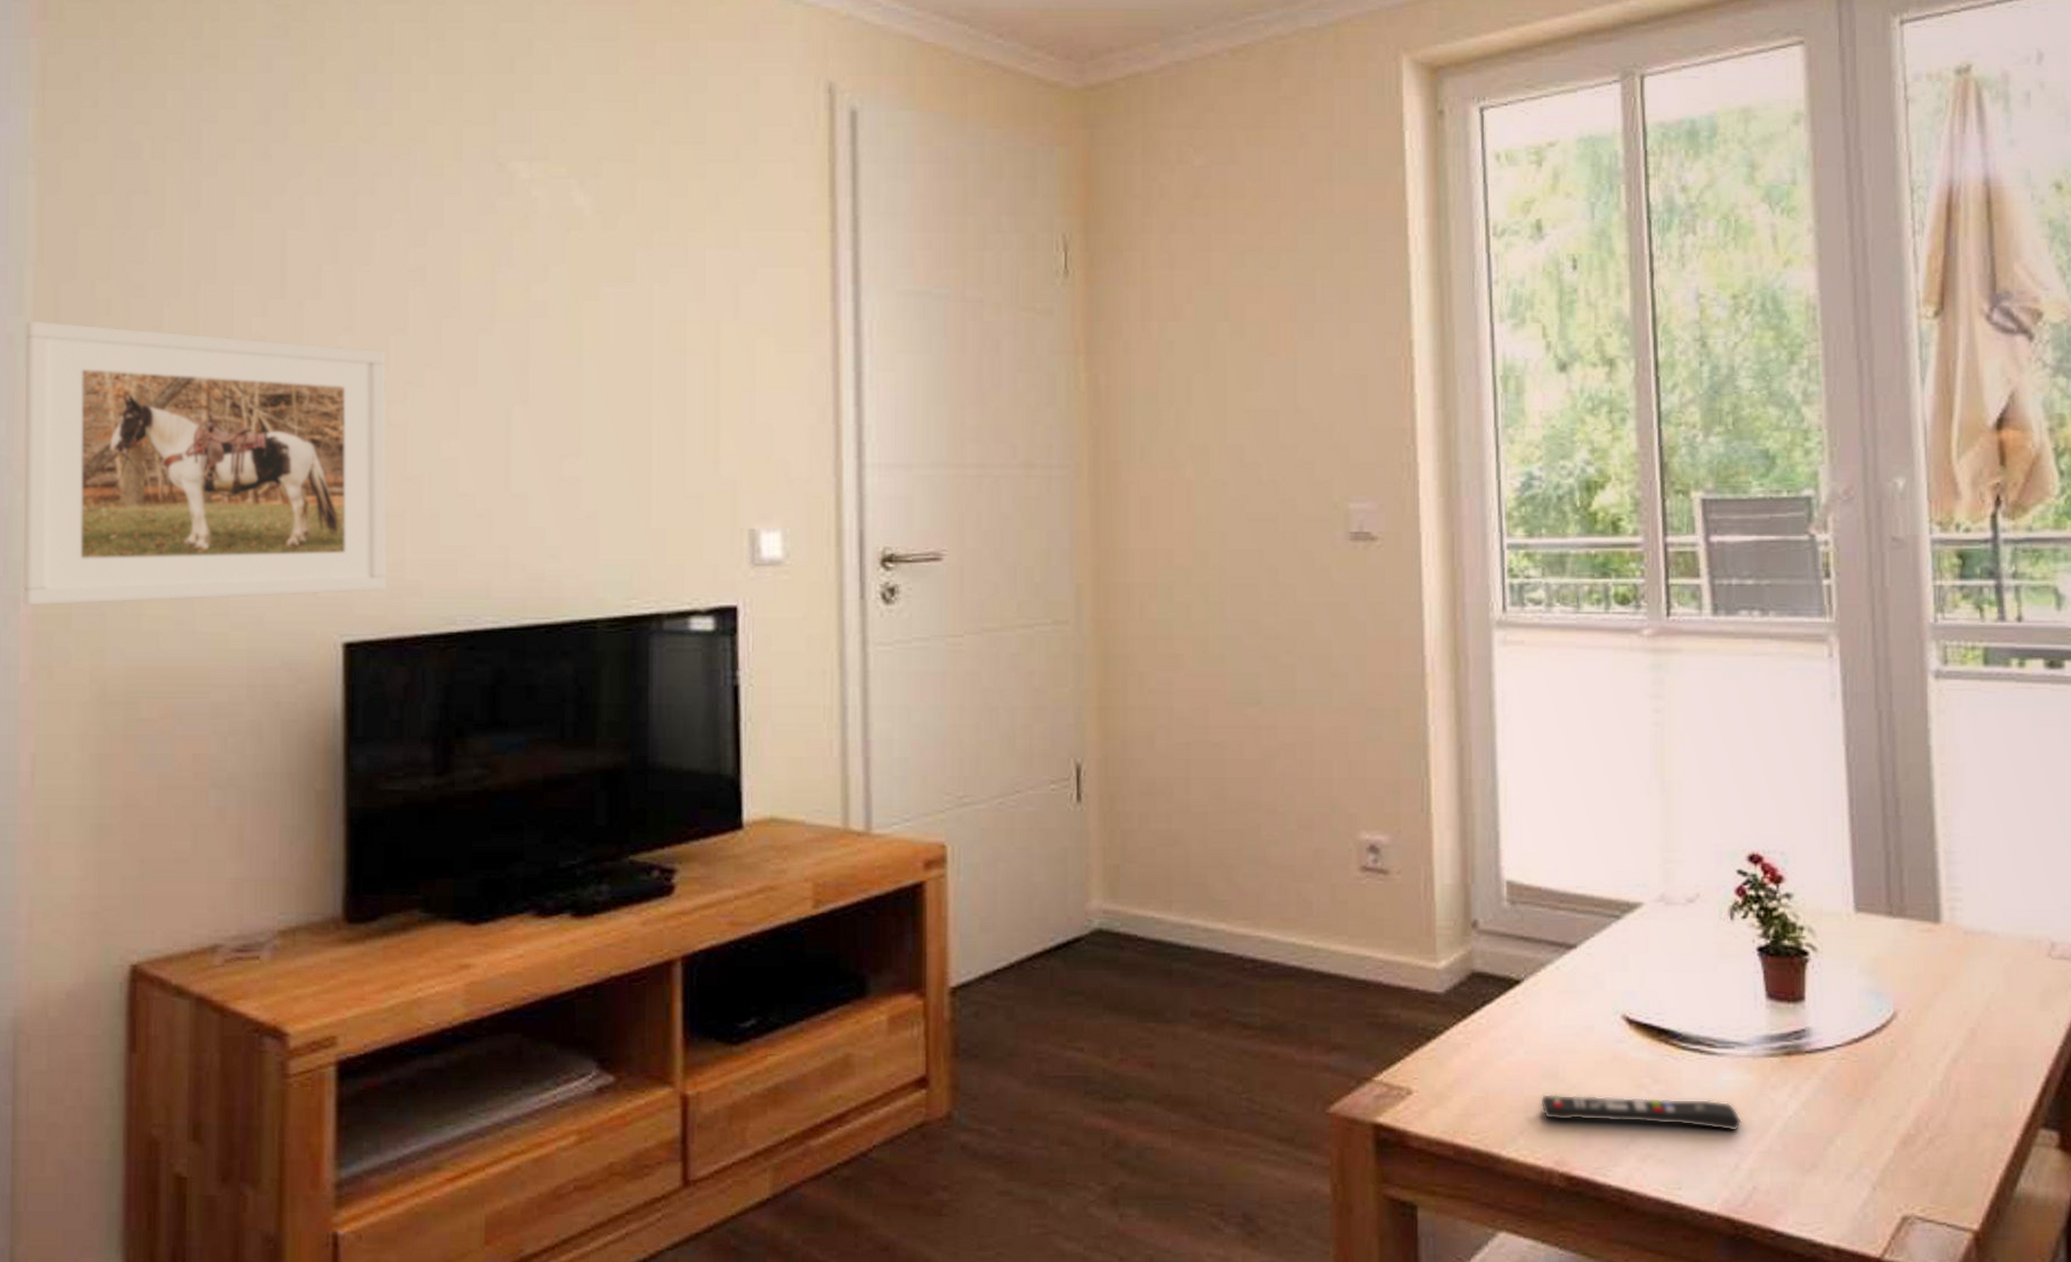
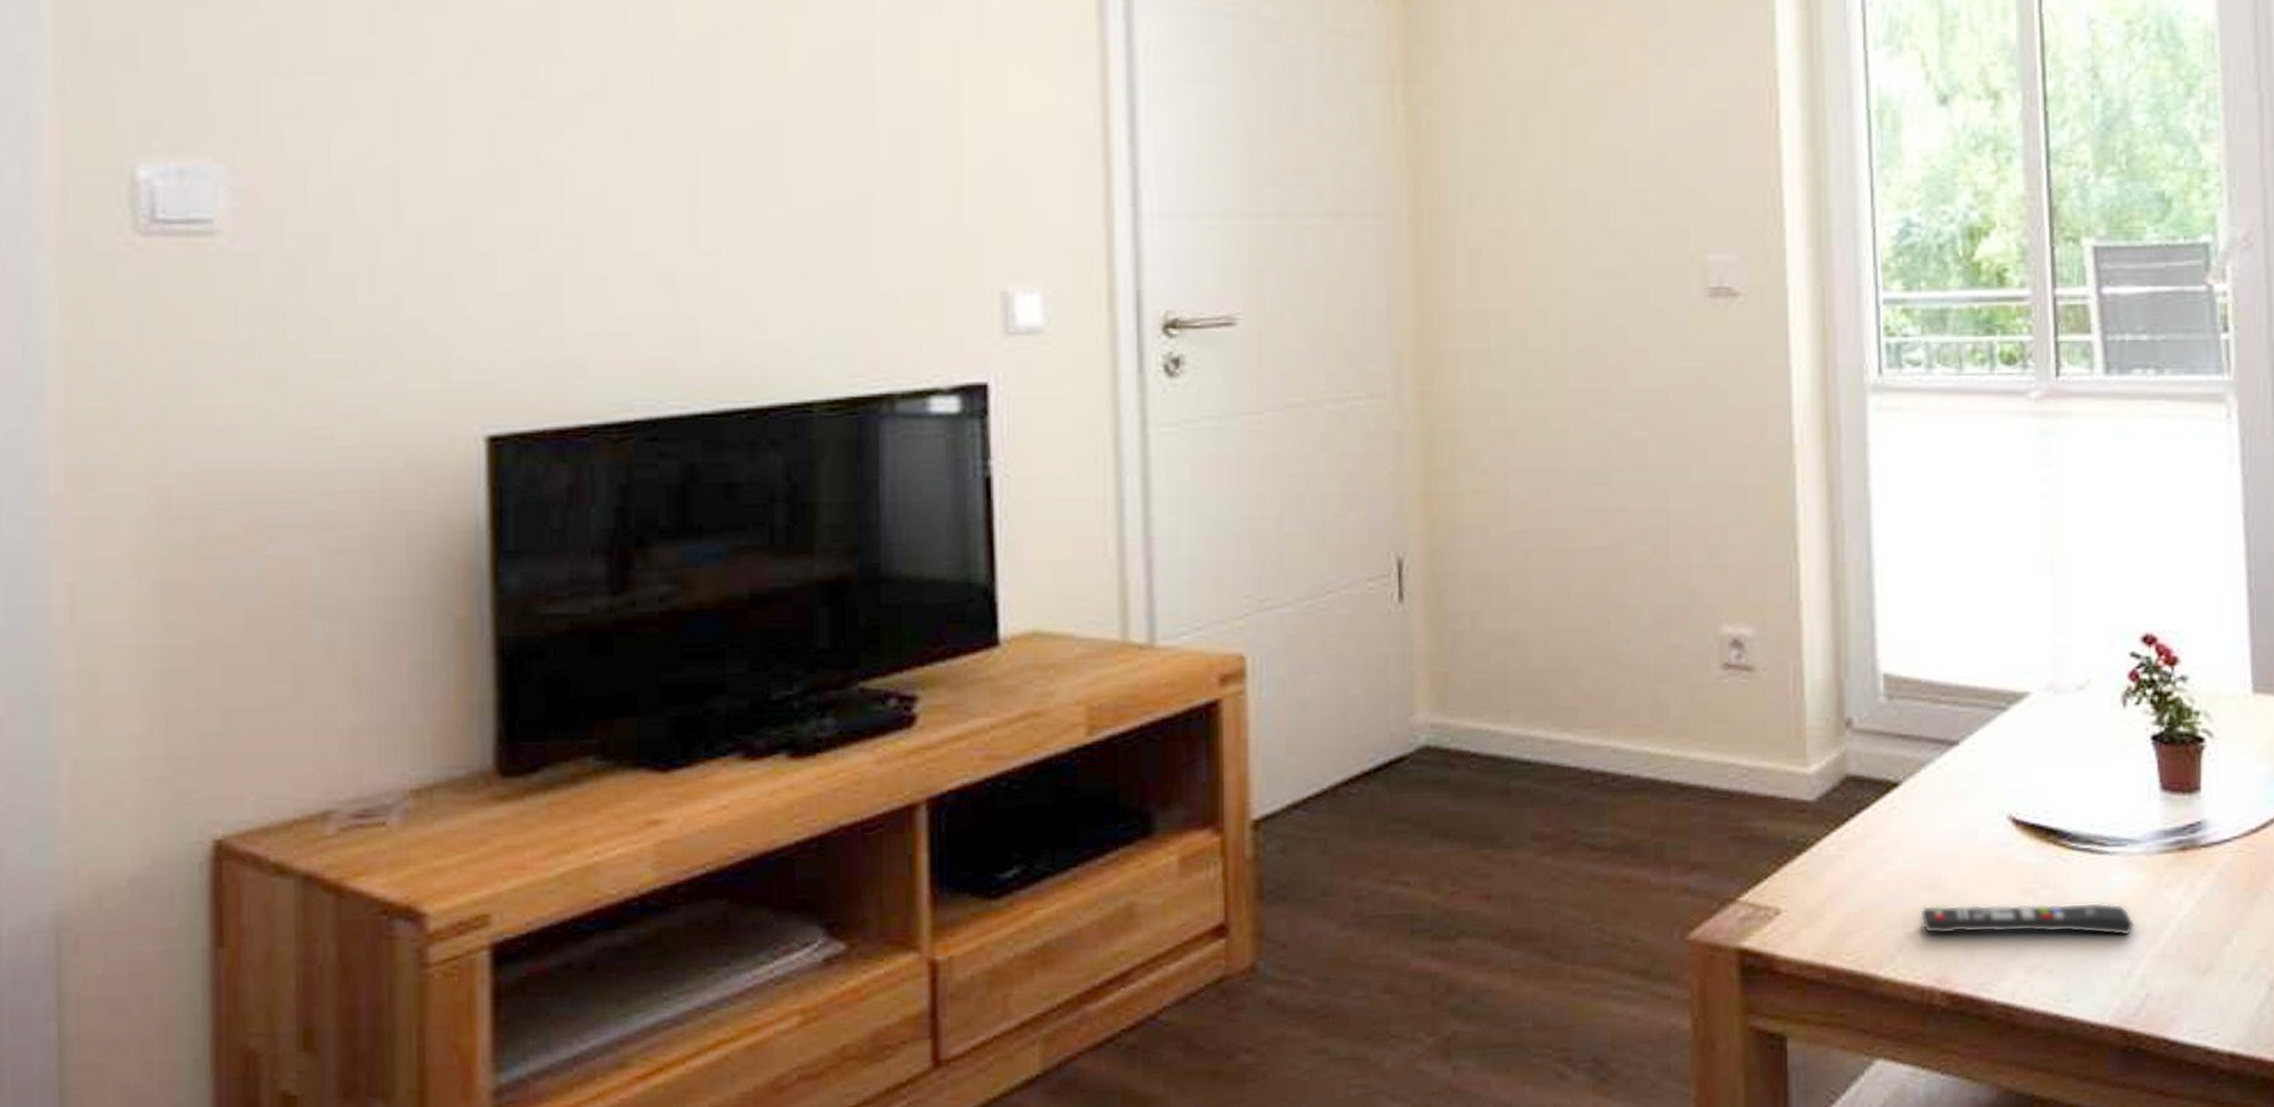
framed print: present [22,321,387,606] -> none [42,37,541,398]

